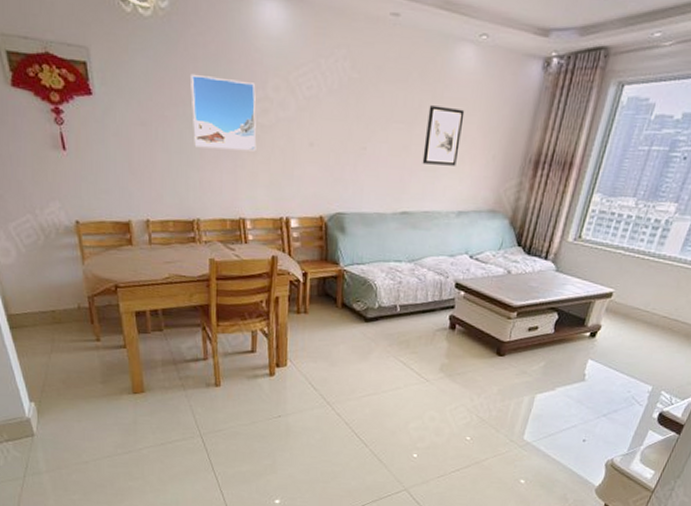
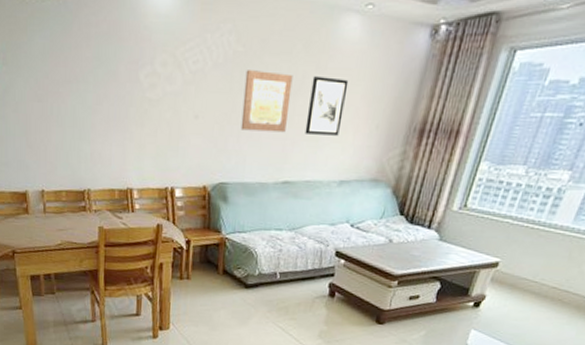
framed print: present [191,73,257,152] -> none [84,52,145,125]
wall art: none [357,97,410,162] -> present [240,70,293,133]

